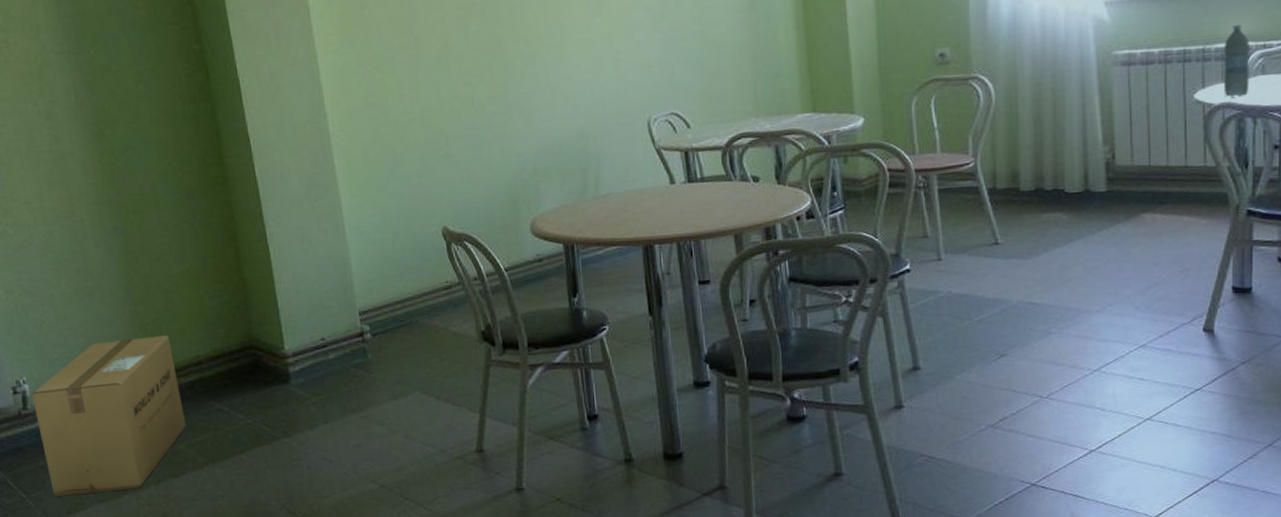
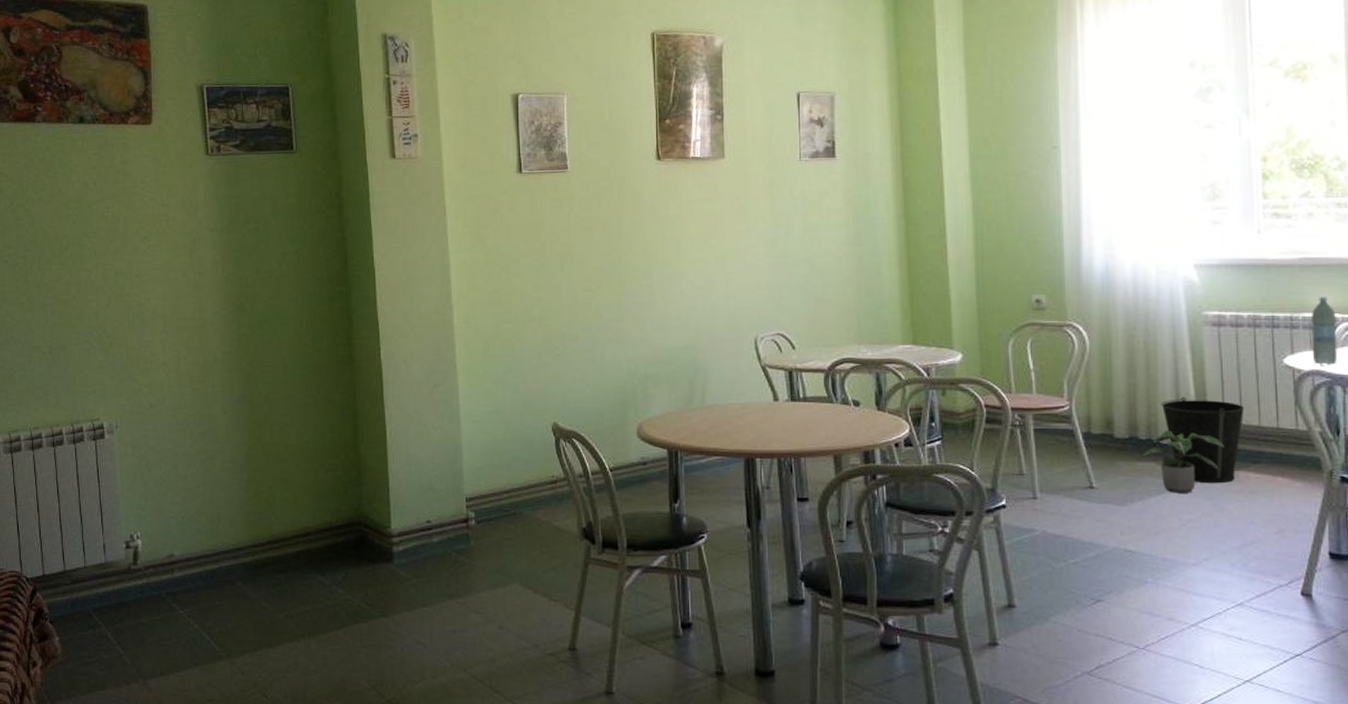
box: present [31,335,186,497] -> none [143,504,287,656]
potted plant: none [1048,178,1131,242] -> present [1142,430,1224,493]
bucket: none [1067,143,1153,229] -> present [1160,397,1245,483]

